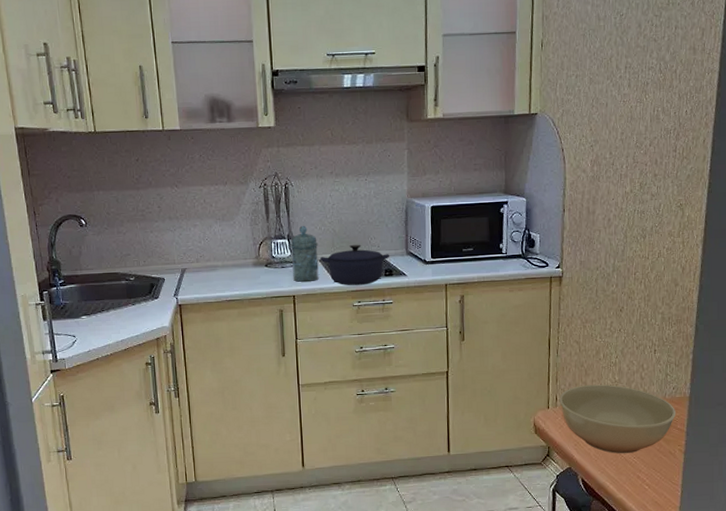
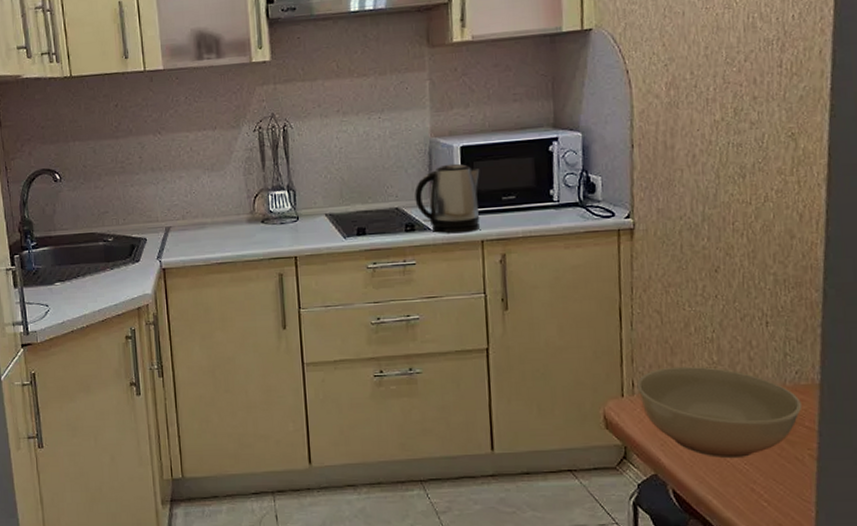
canister: present [290,225,319,282] -> none [290,173,325,240]
cooking pot: present [320,244,389,286] -> none [326,194,410,245]
kettle: none [393,220,446,280] -> present [415,163,481,235]

